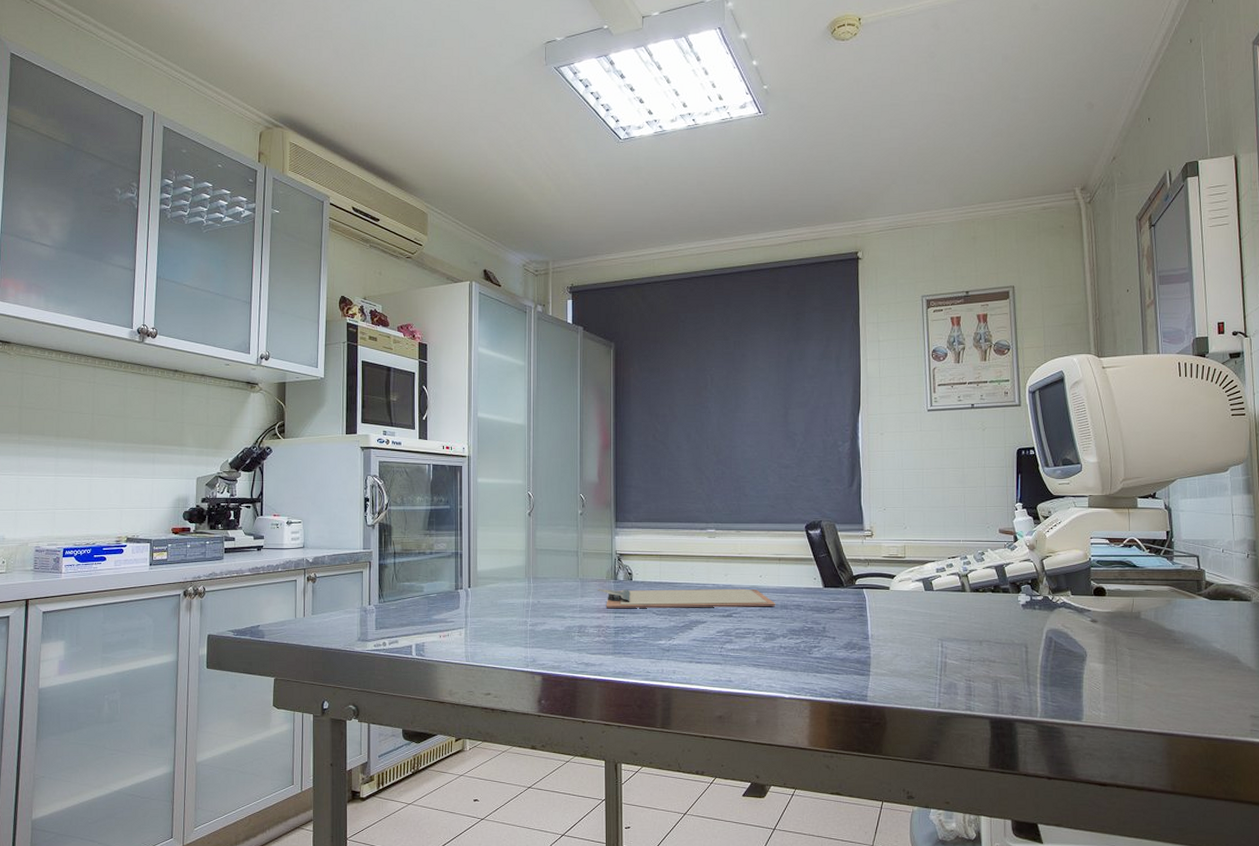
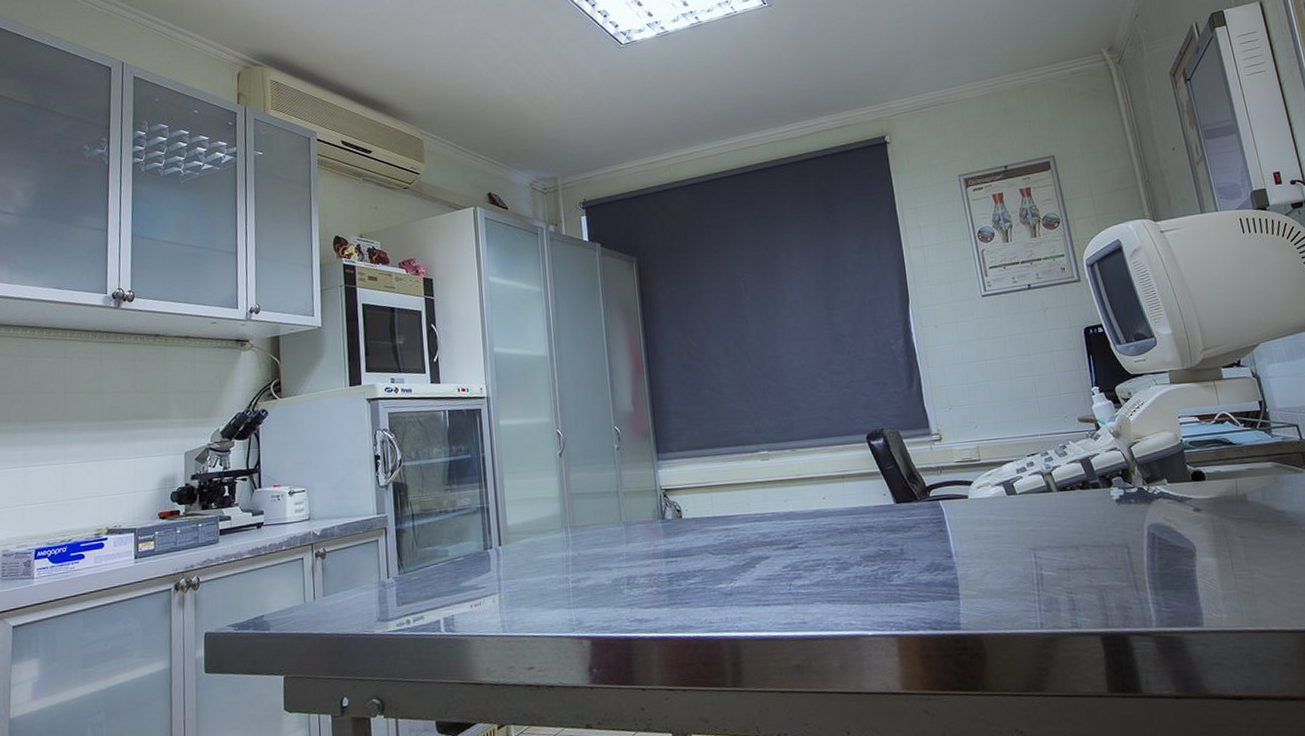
clipboard: present [597,588,776,609] -> none [643,513,845,554]

